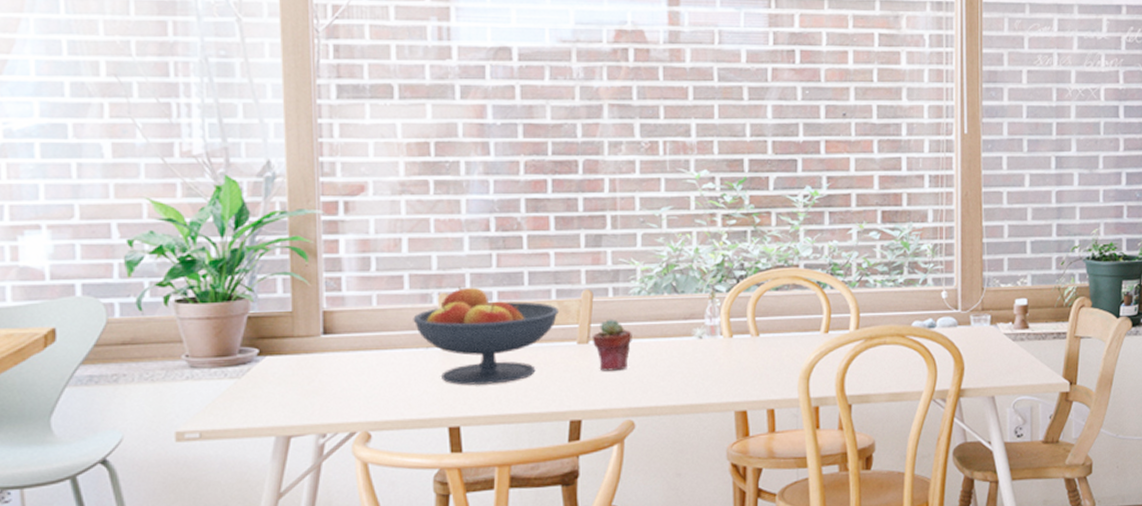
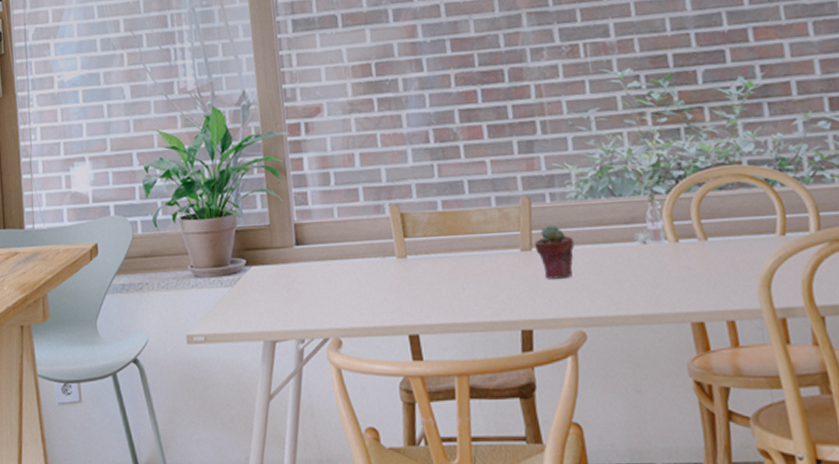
fruit bowl: present [413,286,558,385] -> none [369,196,500,293]

